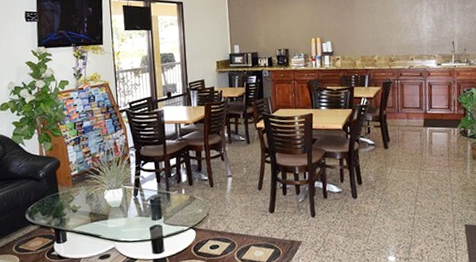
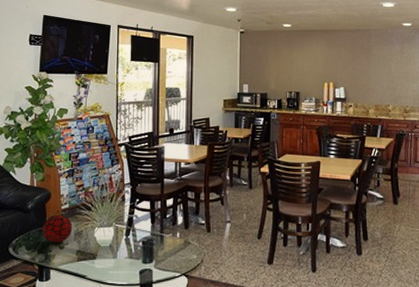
decorative orb: none [54,180,84,208] -> present [41,214,73,244]

